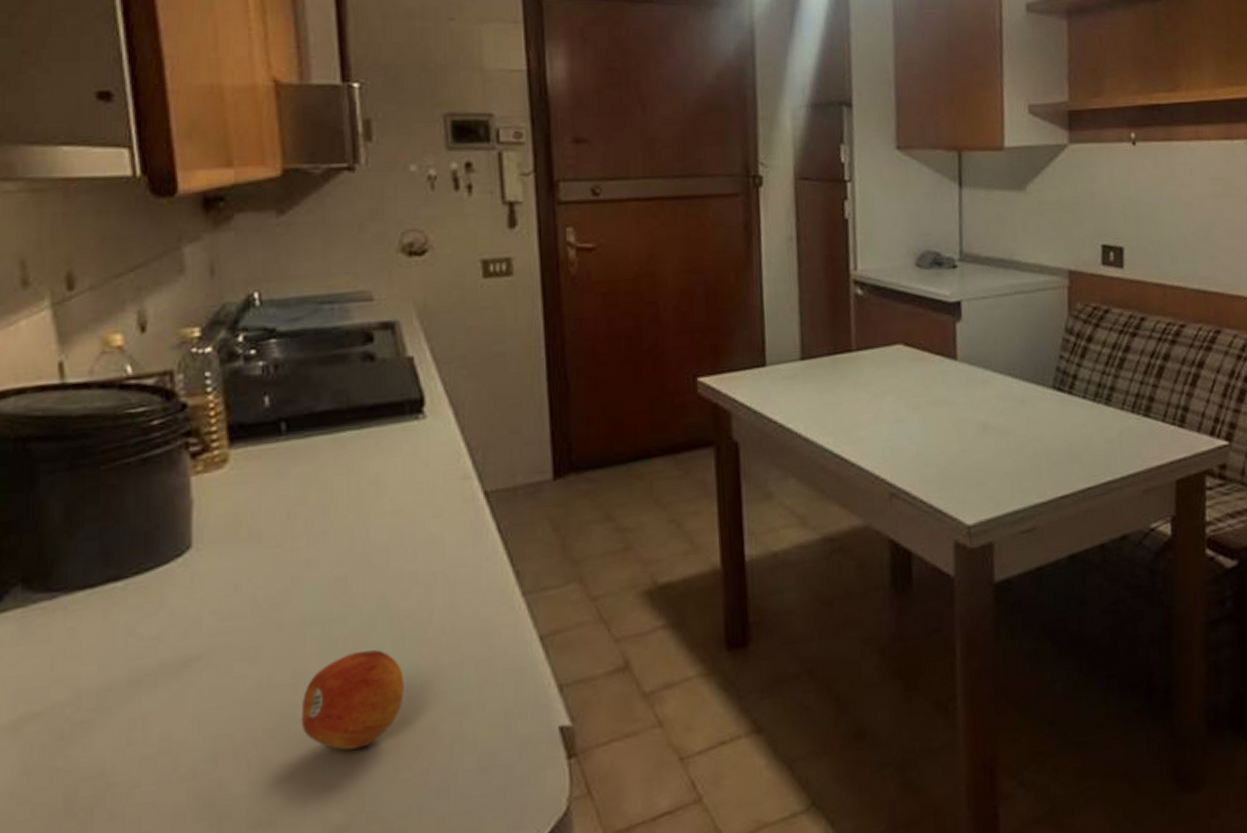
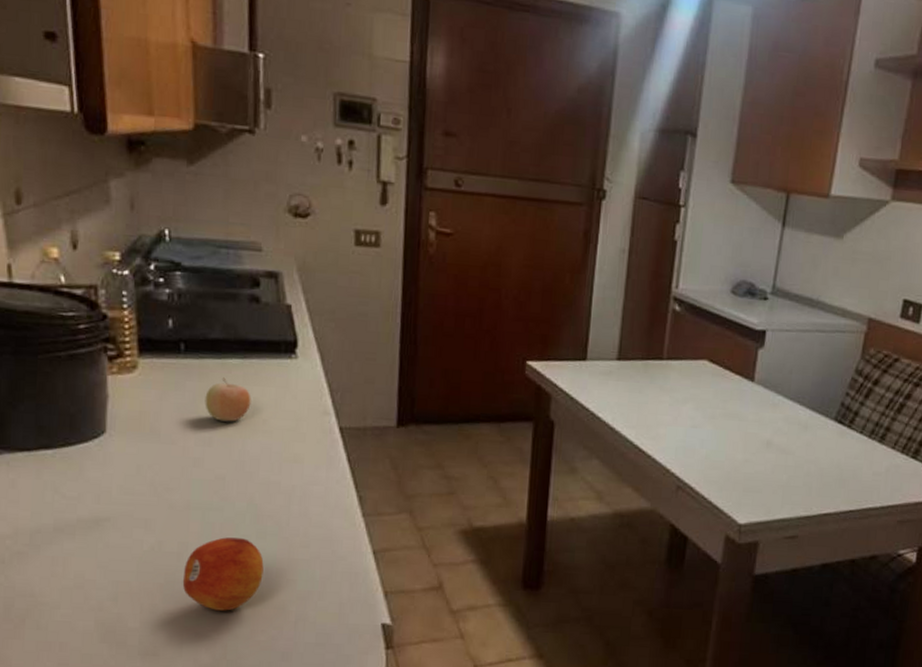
fruit: none [315,455,373,509] -> present [205,377,251,422]

